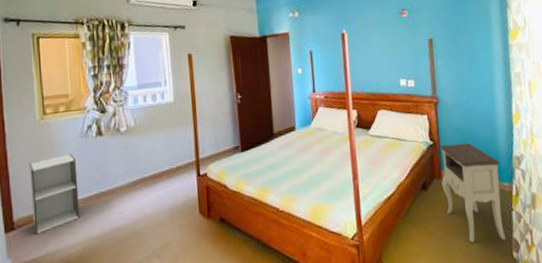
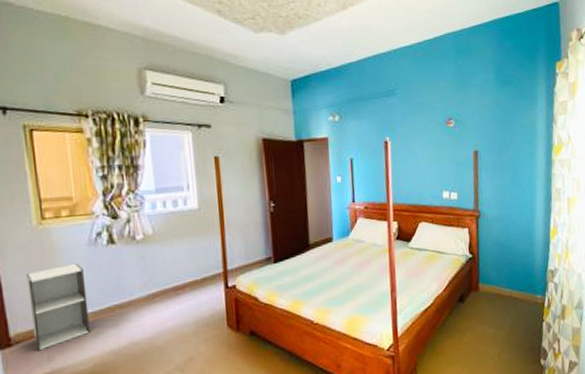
nightstand: present [439,142,506,243] -> none [478,256,536,352]

